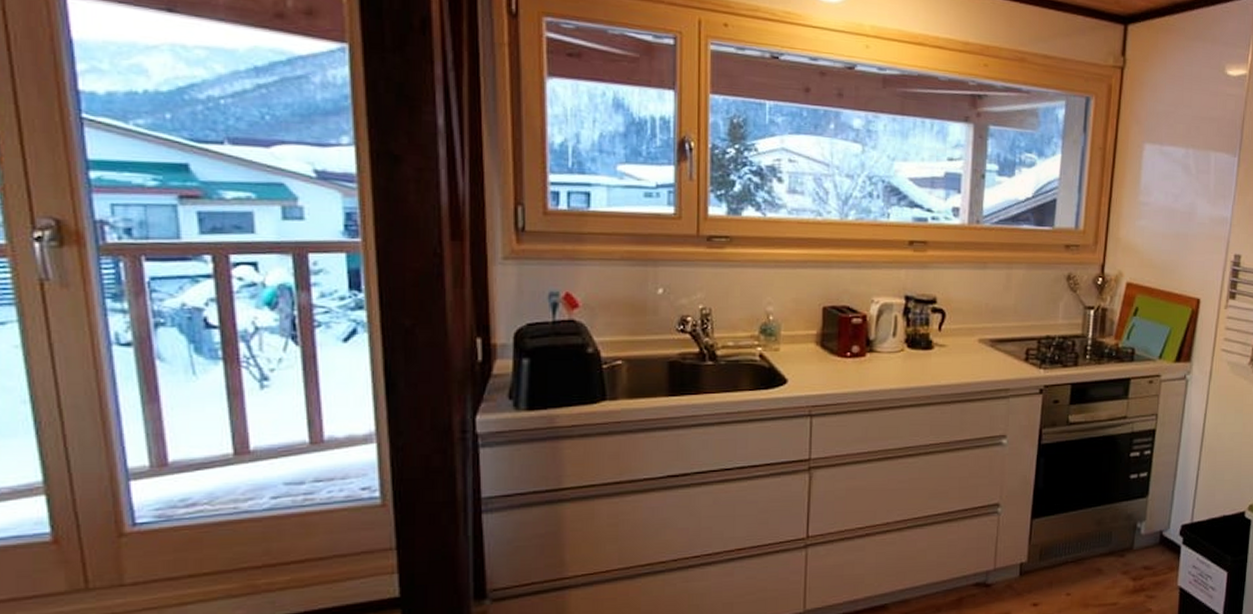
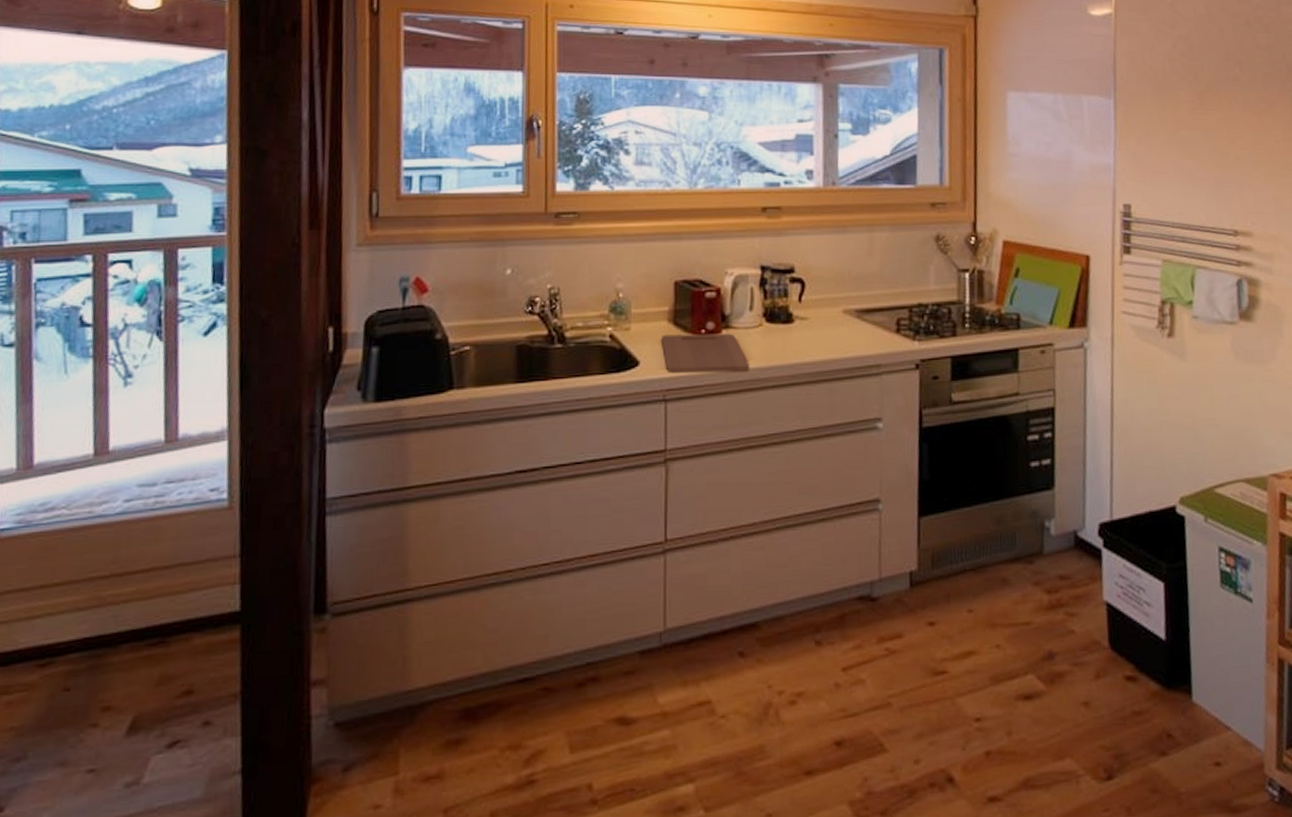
cutting board: none [808,356,891,392] -> present [660,333,750,374]

